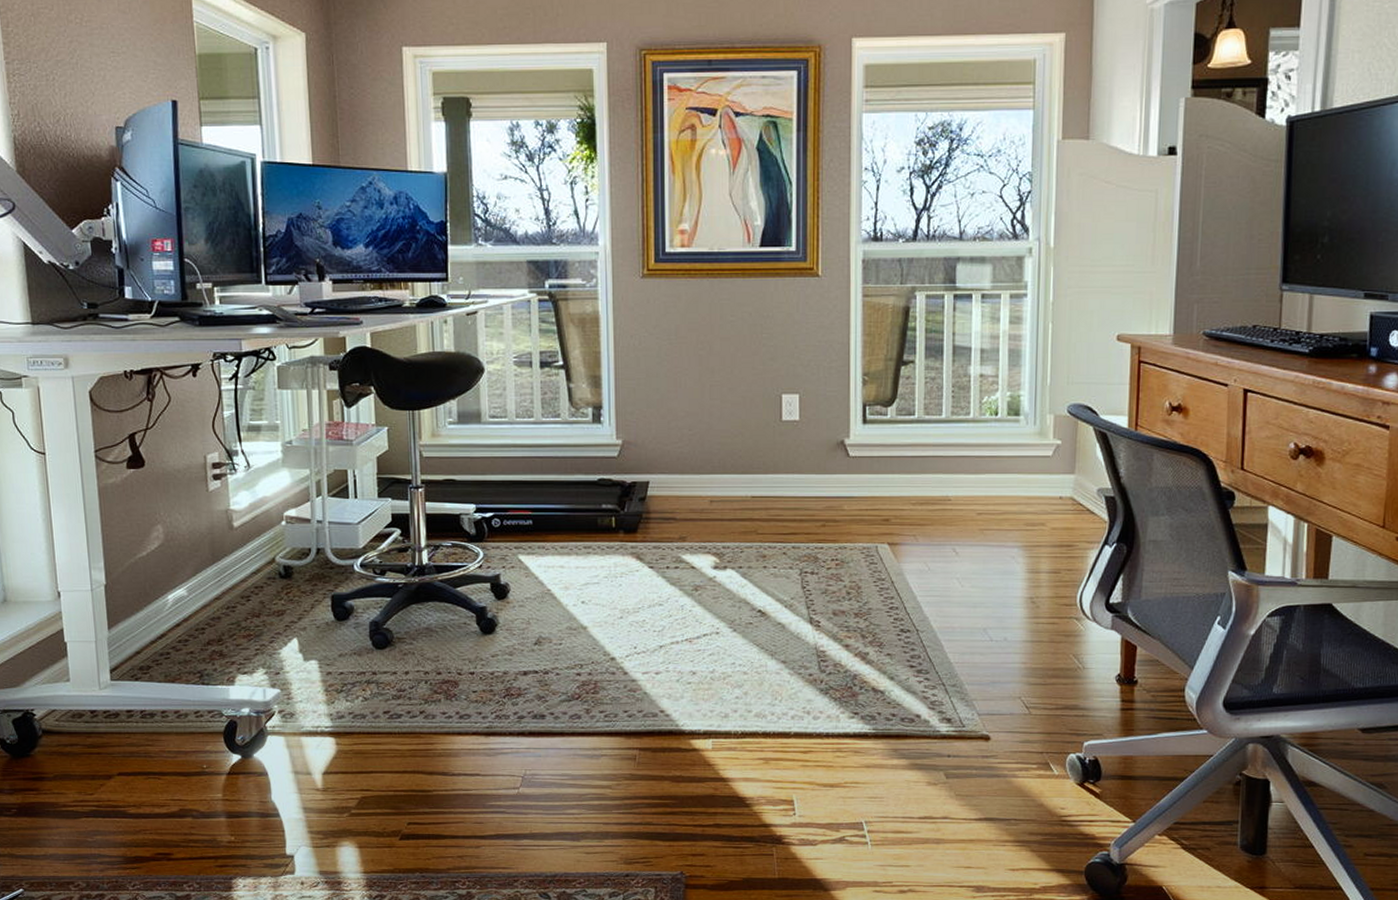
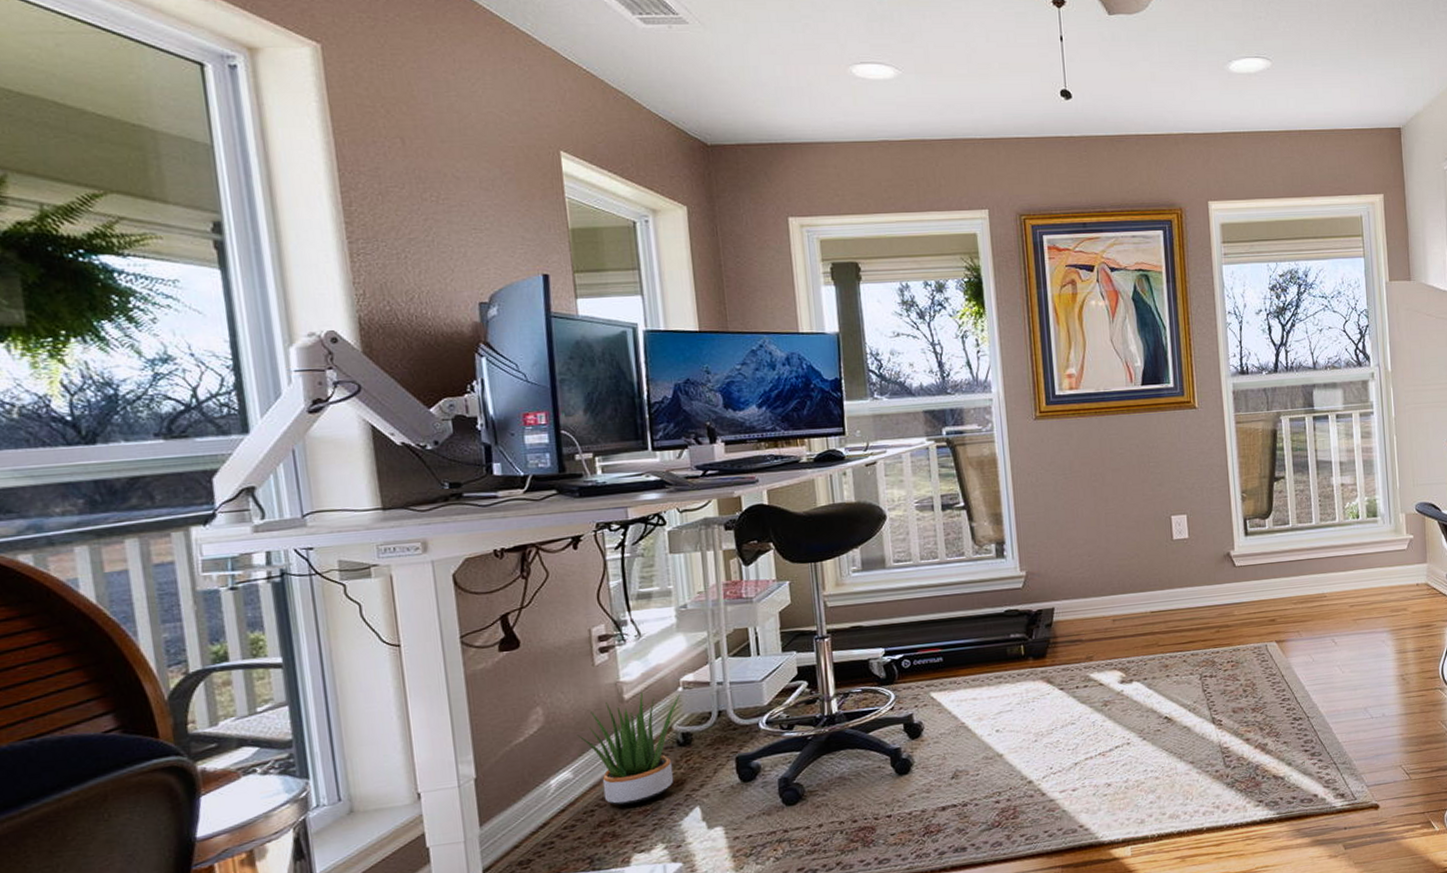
potted plant: none [191,522,284,628] -> present [577,692,681,805]

